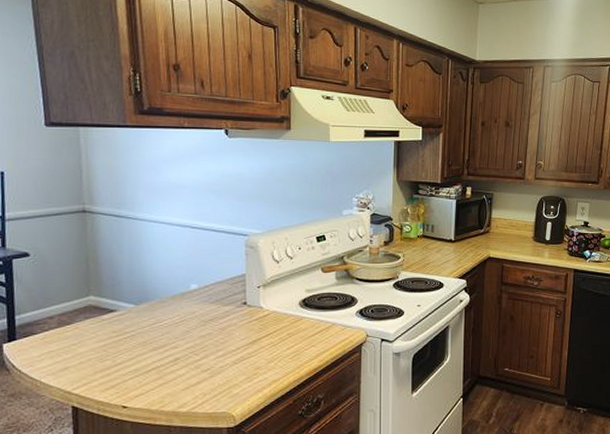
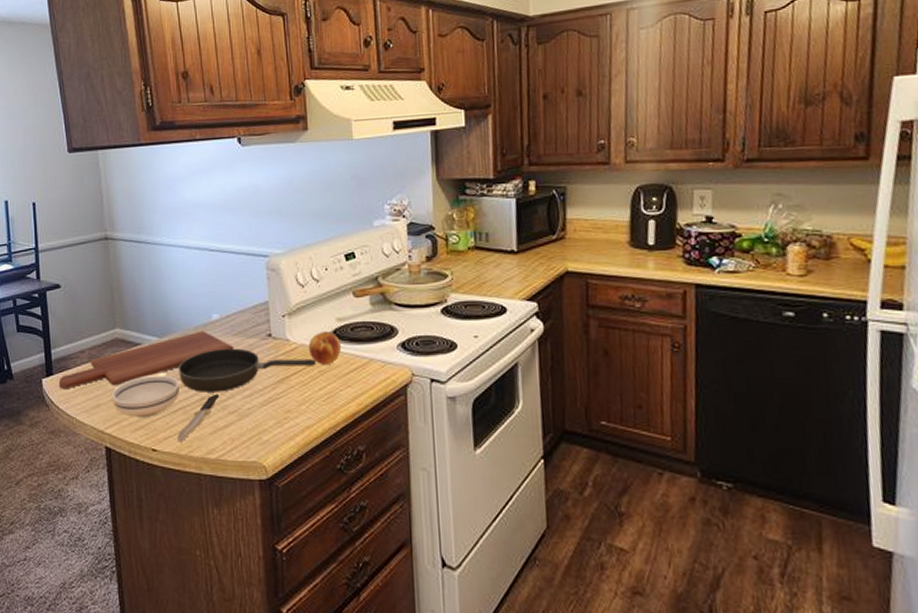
cutting board: none [22,299,211,354] -> present [58,331,234,390]
bowl: none [81,338,154,378] -> present [111,375,179,417]
knife: none [149,354,194,399] -> present [177,394,220,442]
frying pan: none [154,314,286,354] -> present [179,348,316,392]
fruit: none [279,300,309,329] -> present [308,330,342,366]

